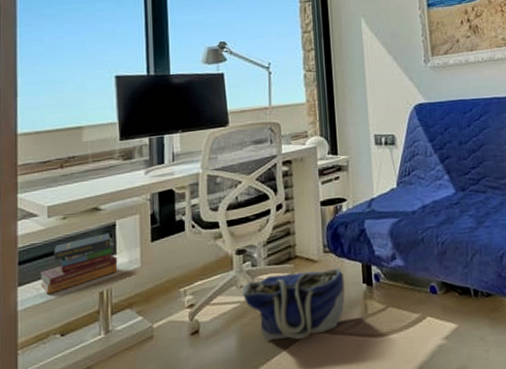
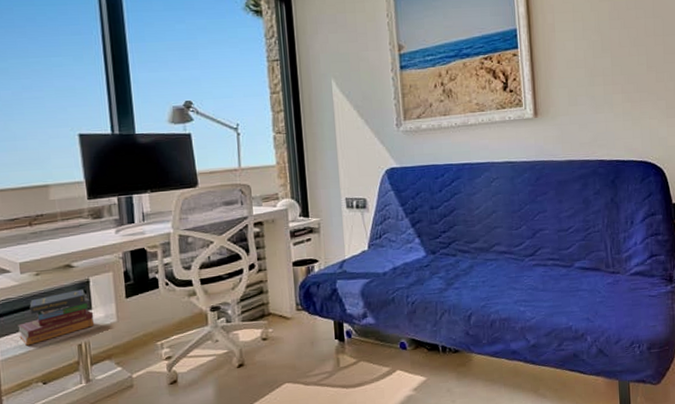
tote bag: present [242,267,345,340] -> none [217,324,318,390]

